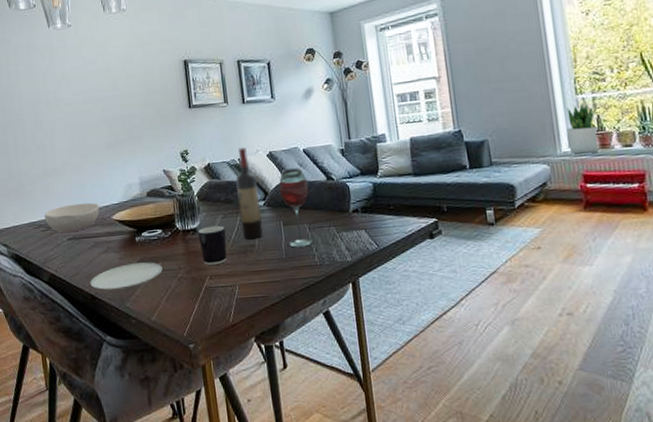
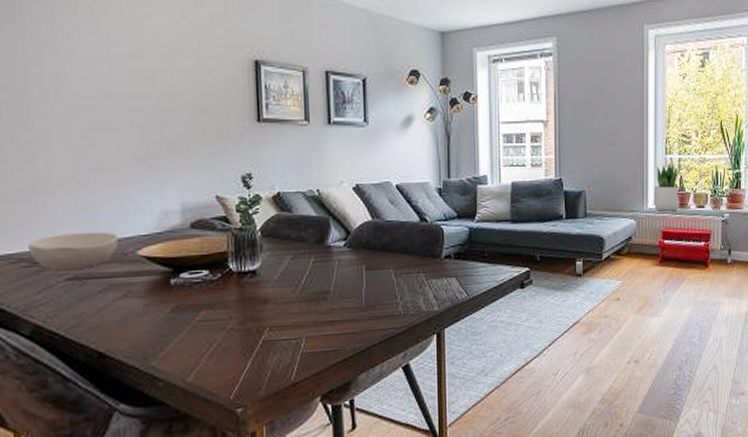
plate: present [90,262,162,291] -> none [97,310,206,347]
mug: present [197,225,227,266] -> none [257,267,294,316]
wine bottle: present [235,147,263,240] -> none [311,177,340,285]
wineglass: present [279,168,313,248] -> none [365,205,399,295]

